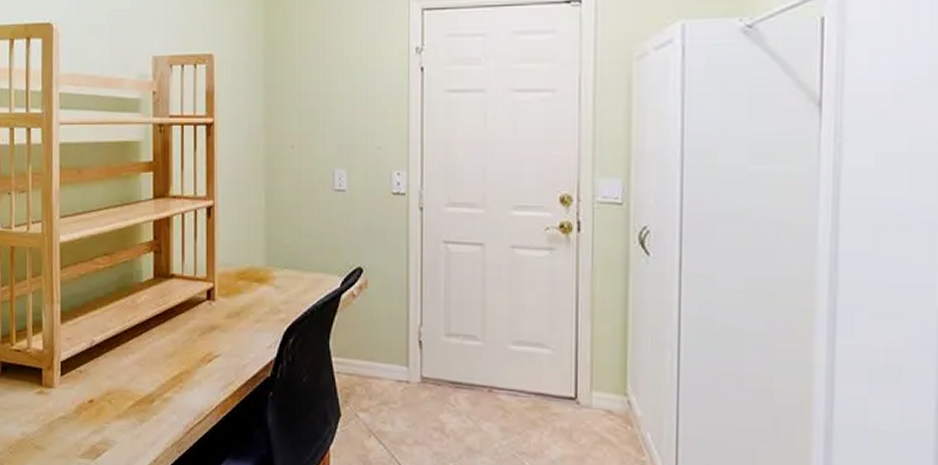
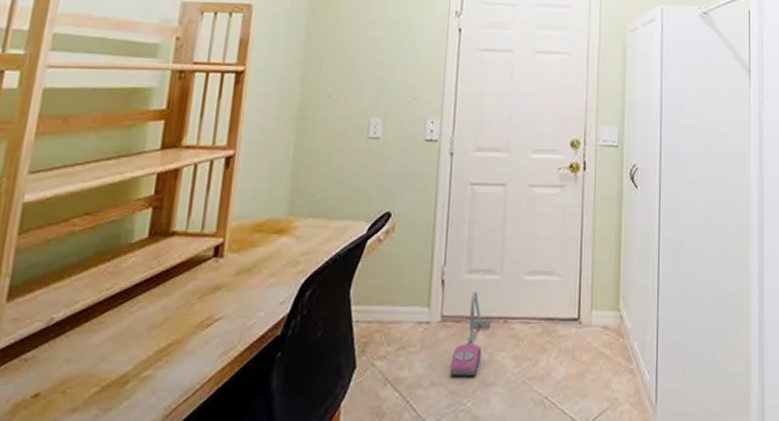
vacuum cleaner: none [433,356,475,442] -> present [449,292,492,377]

